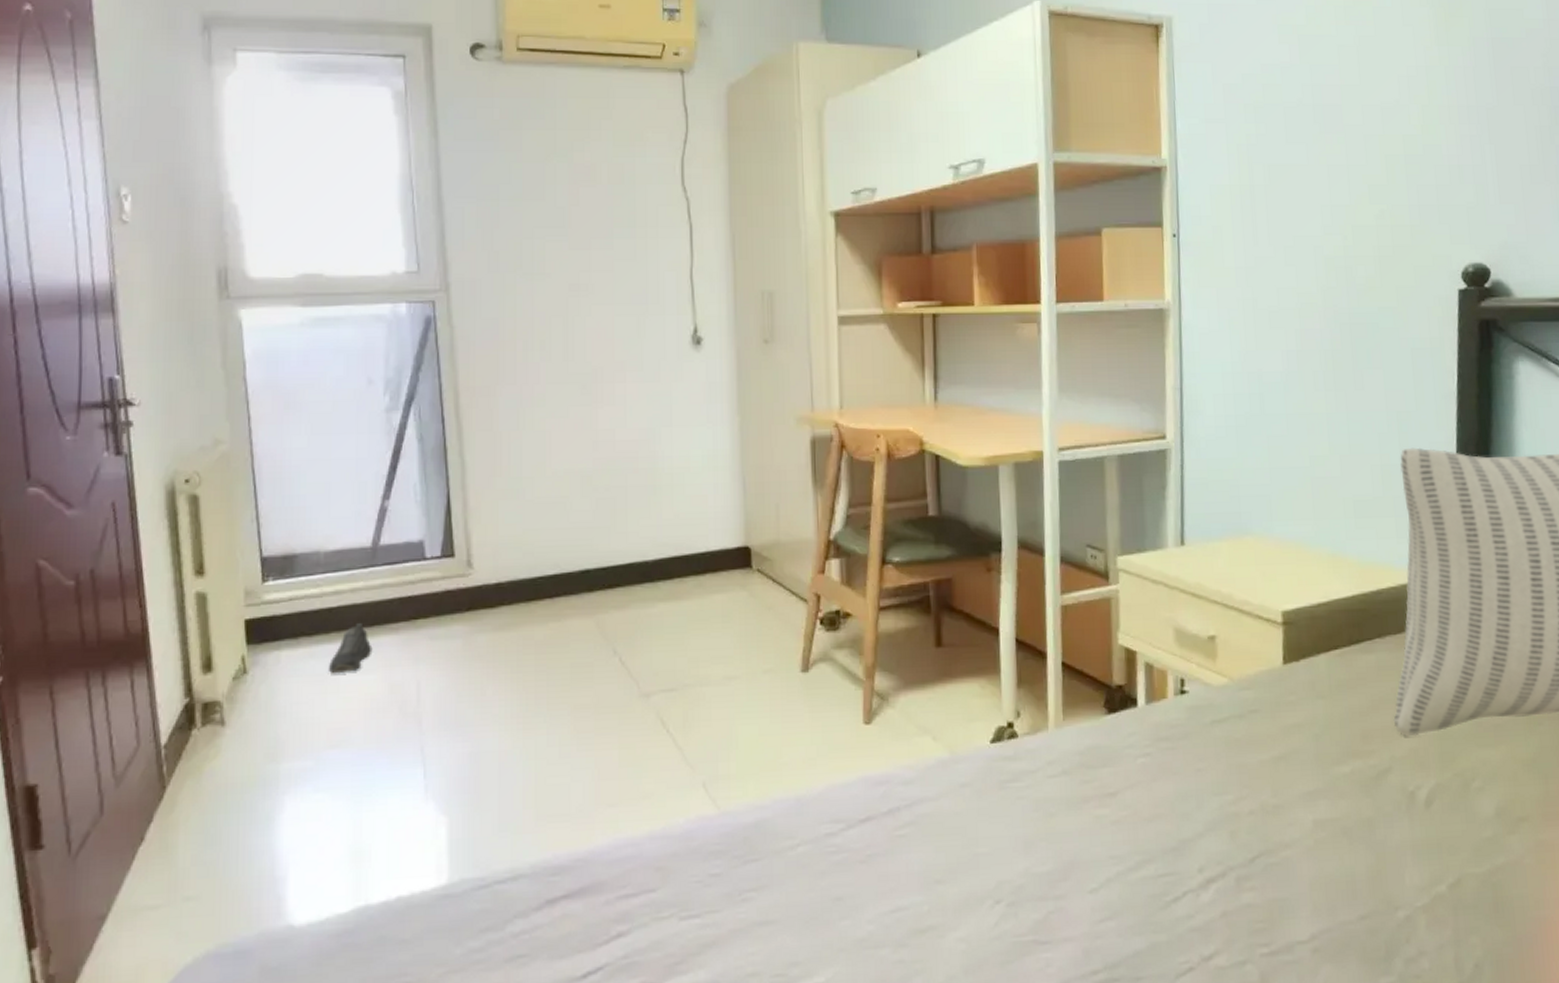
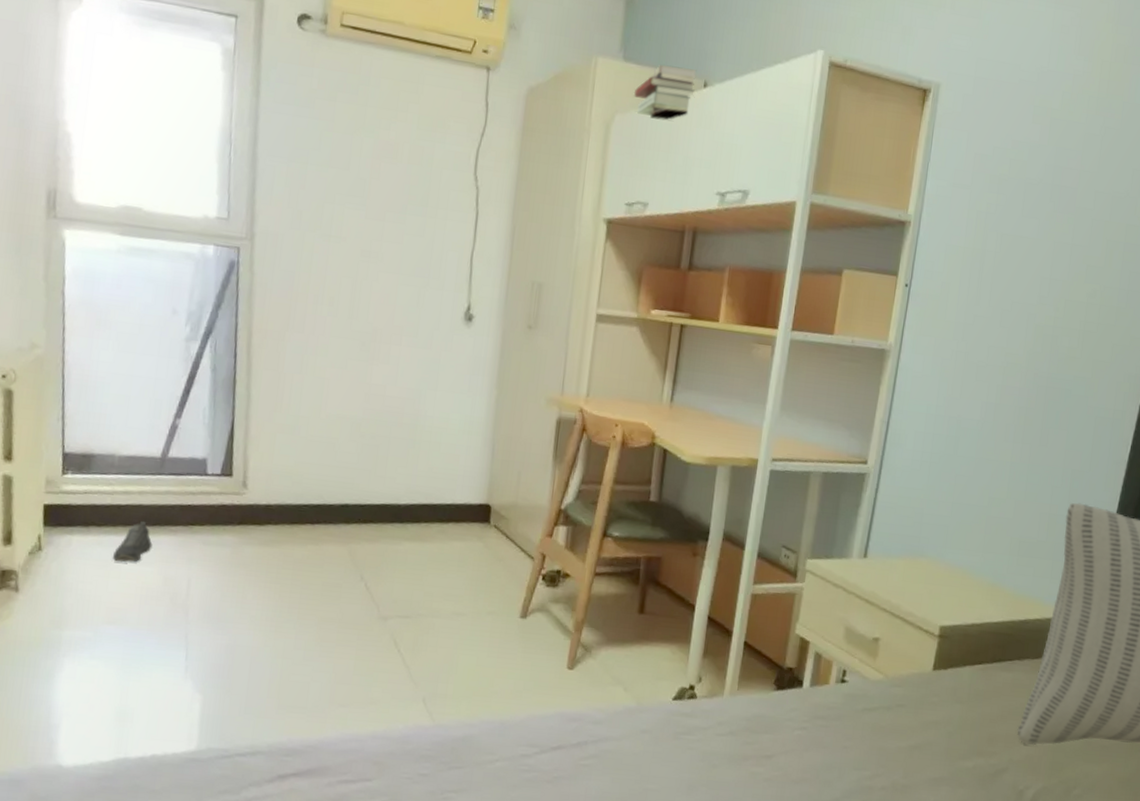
books: none [842,39,908,98] -> present [633,64,697,122]

